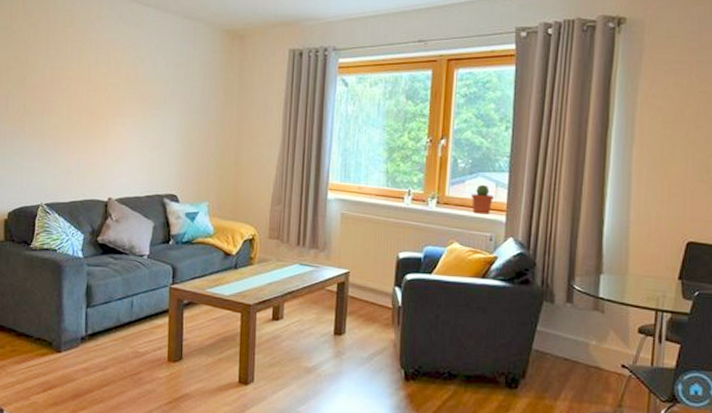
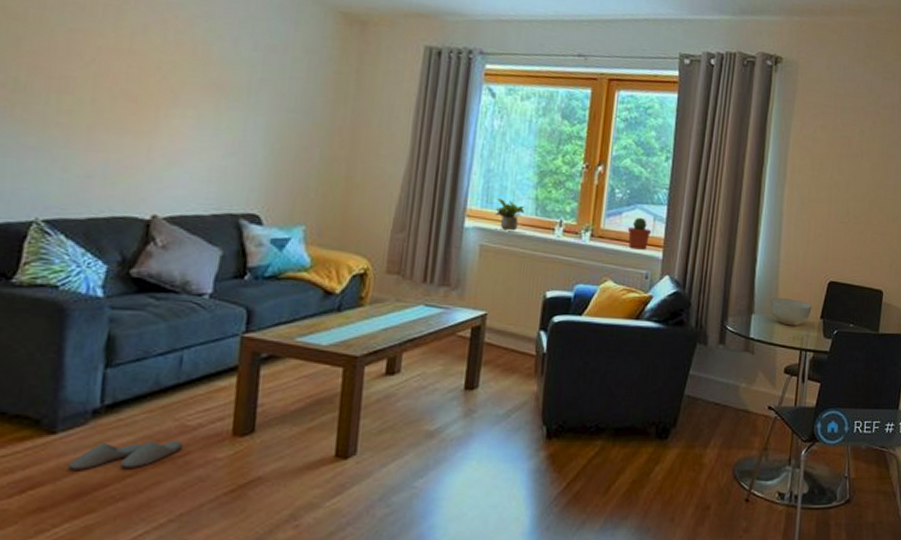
slippers: none [69,361,136,380] -> present [67,440,182,470]
potted plant: none [352,173,377,201] -> present [494,198,524,231]
bowl: none [621,258,668,287] -> present [771,298,812,326]

